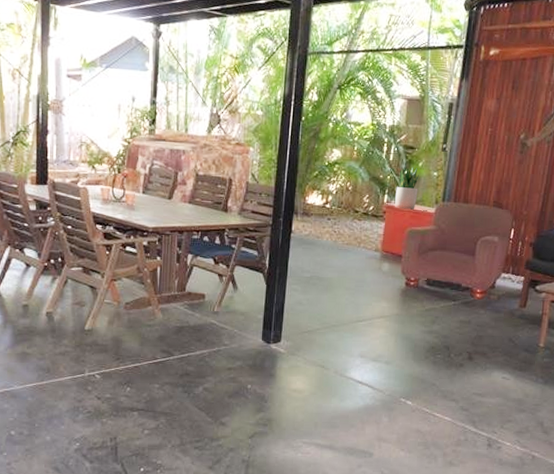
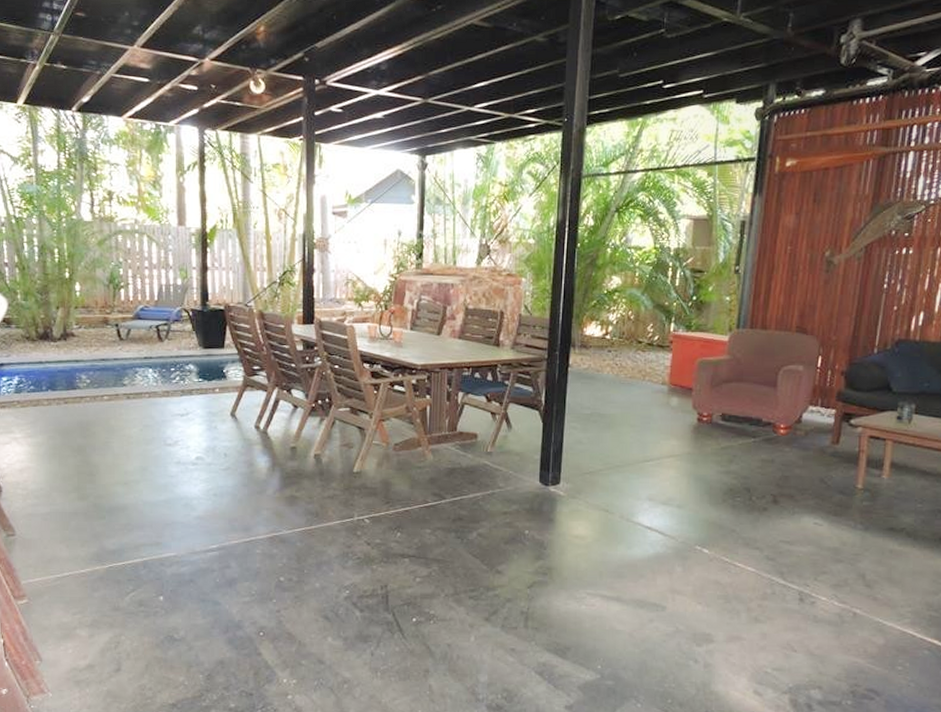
planter: present [395,167,419,210] -> none [683,292,709,338]

